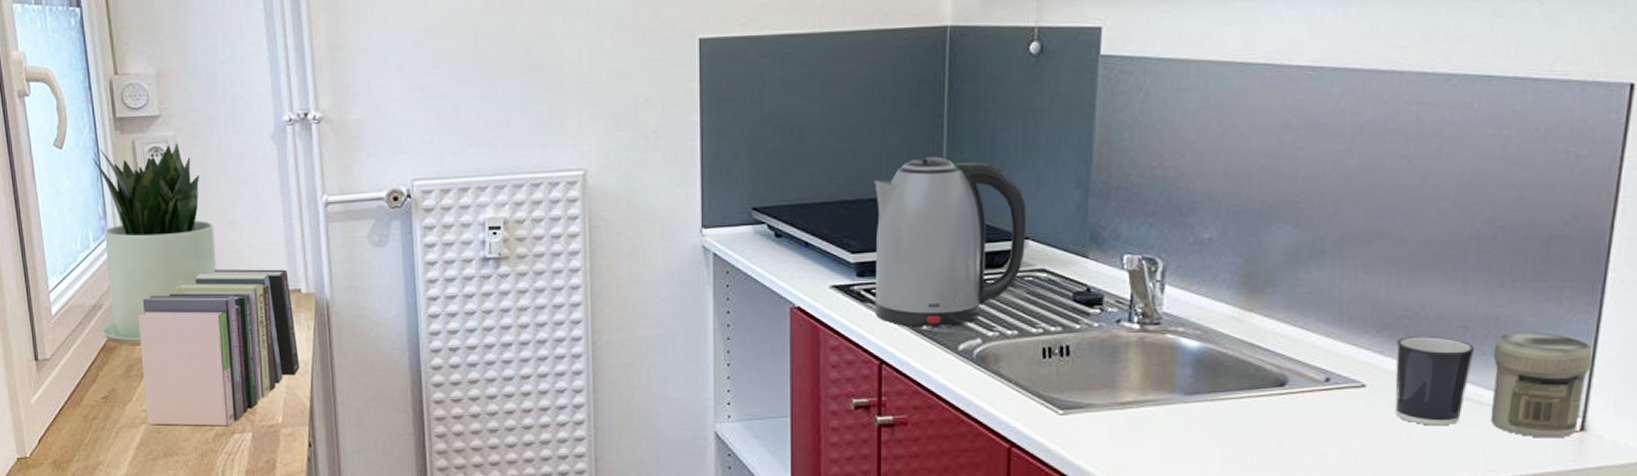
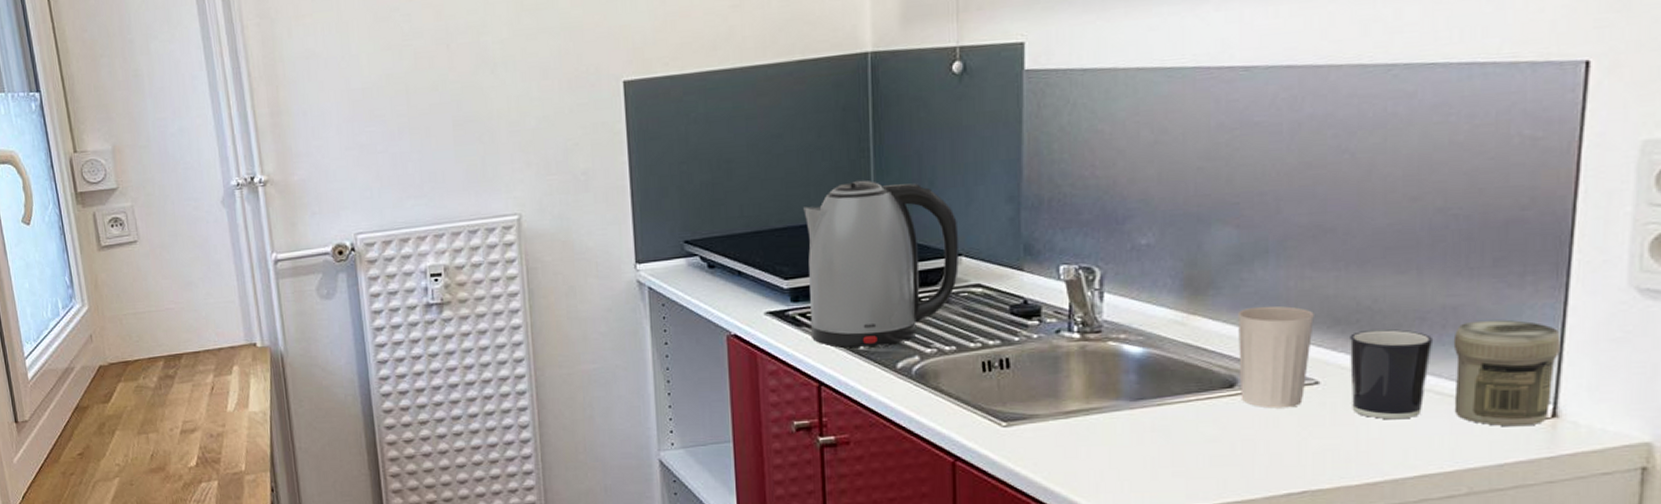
planter: present [91,142,218,346] -> none [57,212,178,405]
books: present [138,269,300,425] -> none [106,325,260,477]
cup: none [1290,307,1364,409] -> present [1237,305,1314,409]

